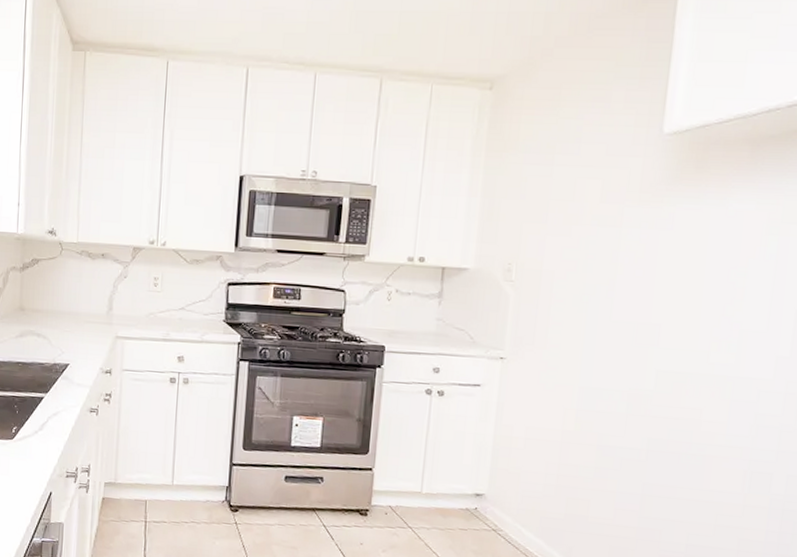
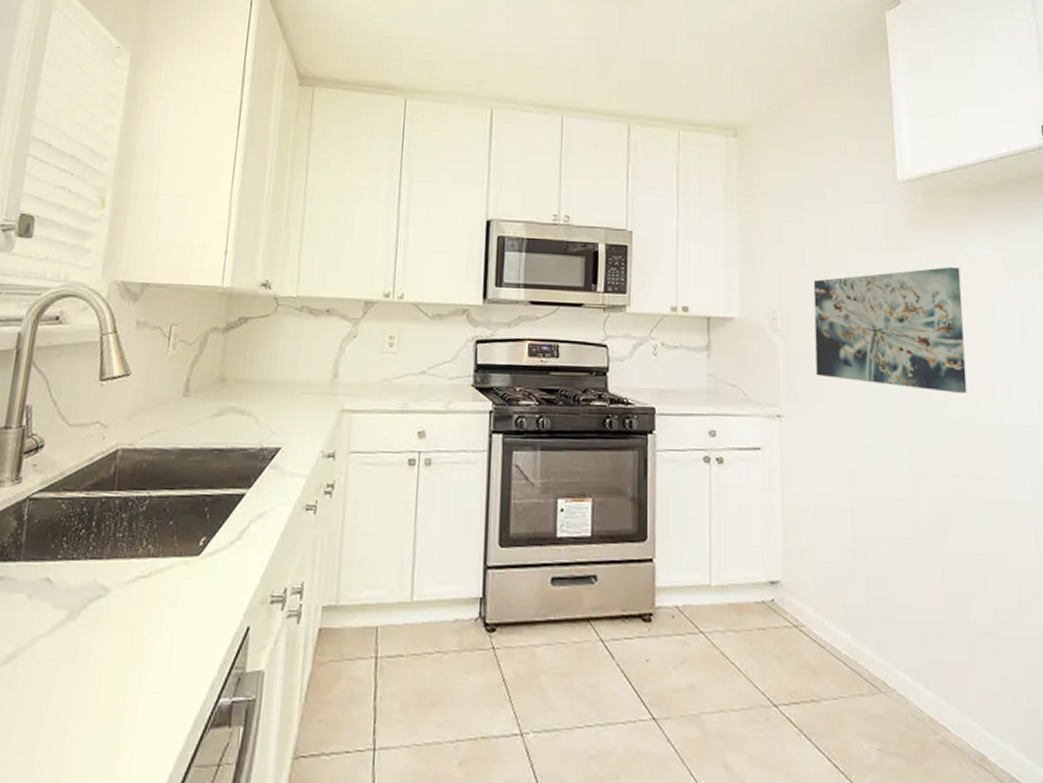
wall art: none [544,223,717,346] -> present [813,267,968,393]

